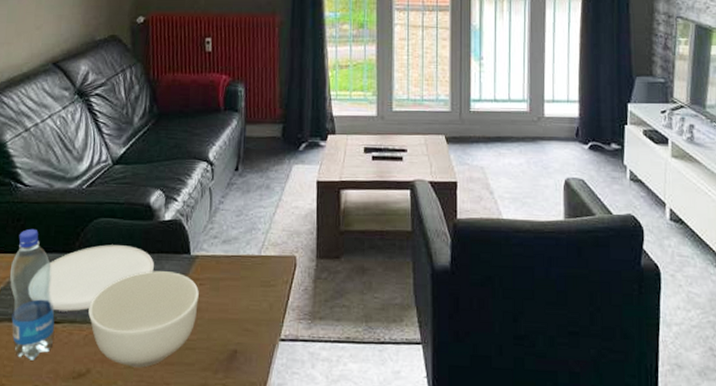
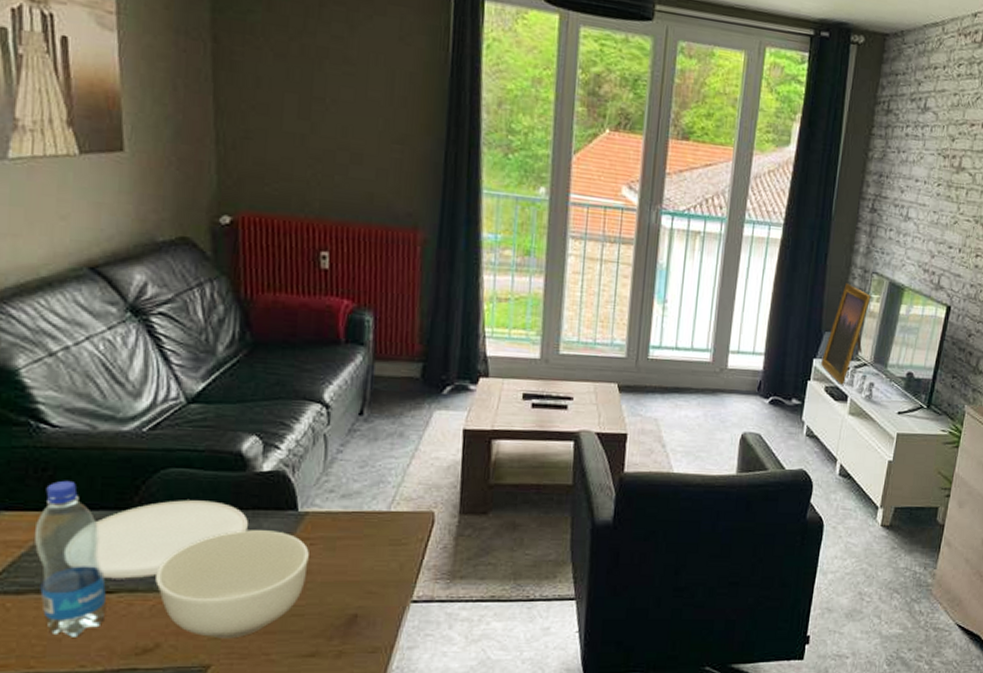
picture frame: none [635,29,679,128] -> present [820,283,872,385]

